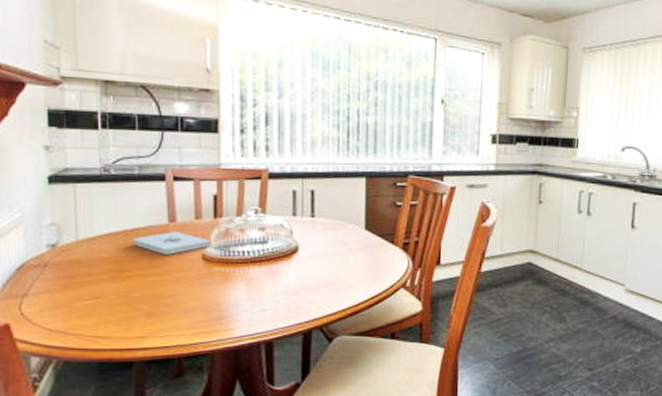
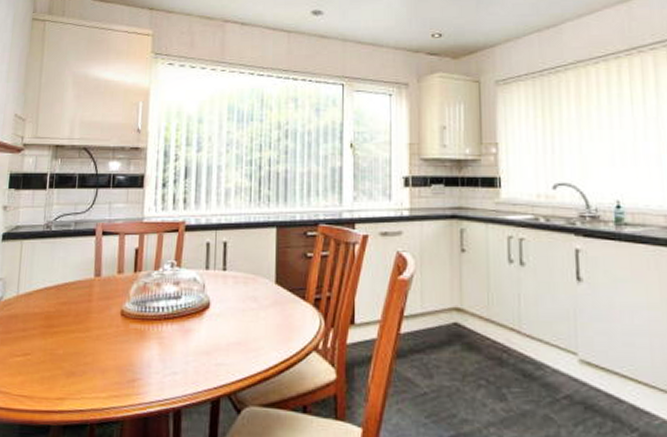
notepad: present [133,232,211,255] -> none [63,286,130,310]

